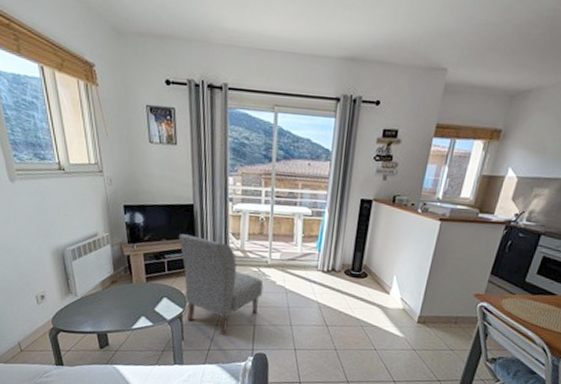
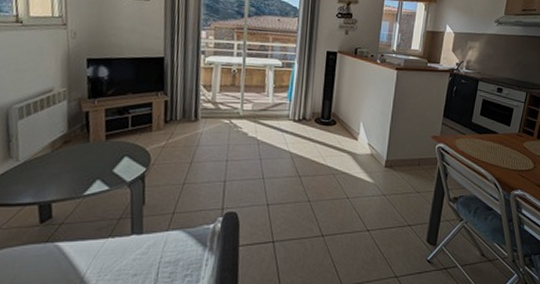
chair: present [178,234,264,335] -> none [145,87,235,195]

